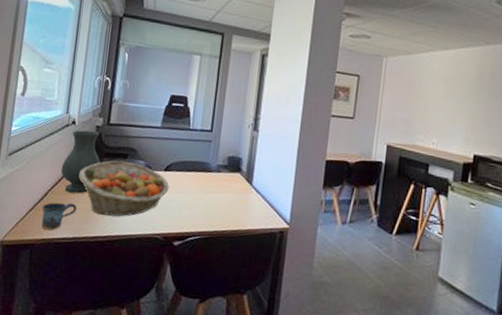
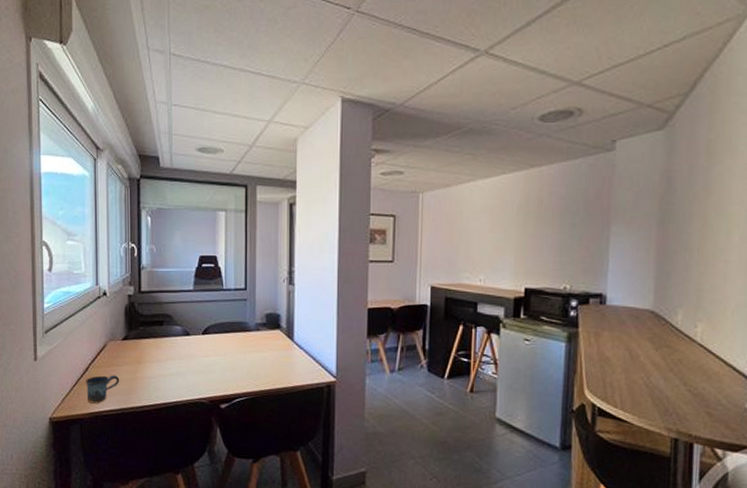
vase: present [61,130,100,194] -> none [99,301,136,365]
fruit basket: present [78,160,169,217] -> none [117,328,209,384]

